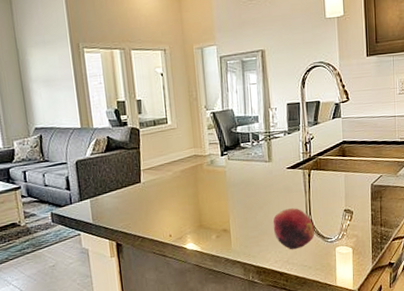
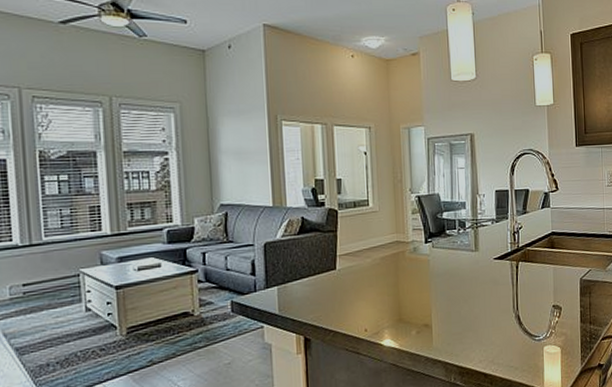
fruit: present [273,208,315,250] -> none [478,302,522,349]

